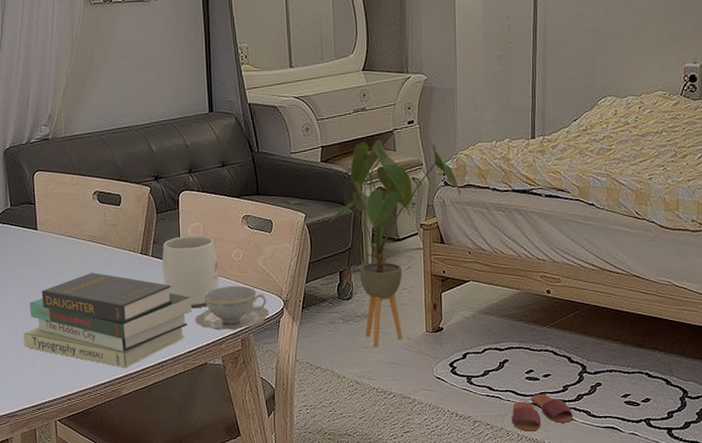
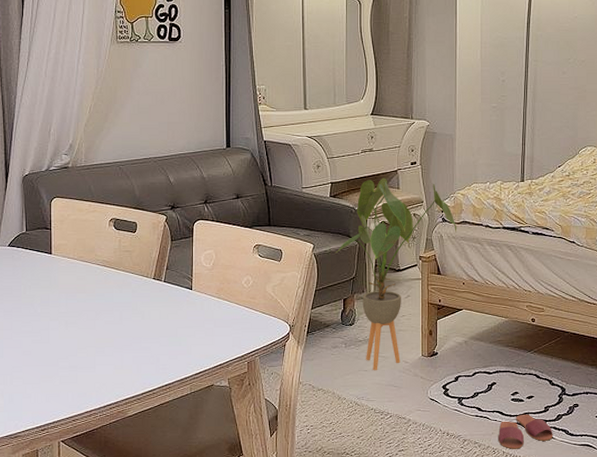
books: present [23,273,192,368] -> none [31,297,201,390]
mug: present [162,235,219,309] -> none [174,263,229,332]
teacup: present [195,285,270,330] -> none [204,311,276,353]

